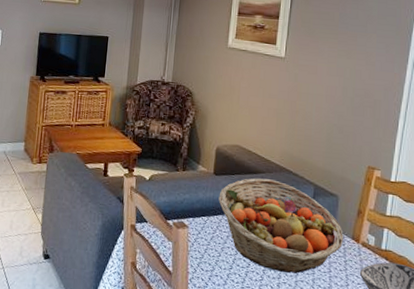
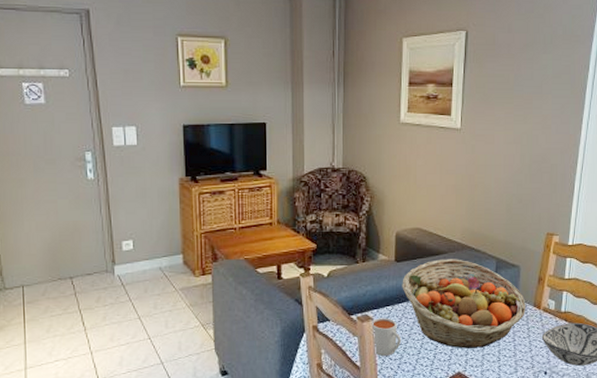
mug: none [186,226,214,266] -> present [371,318,401,356]

